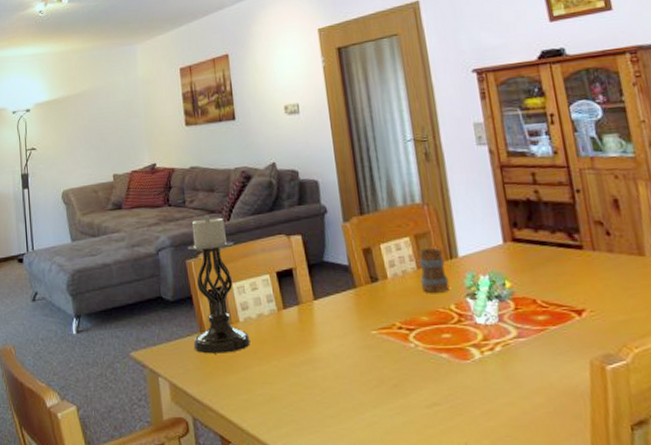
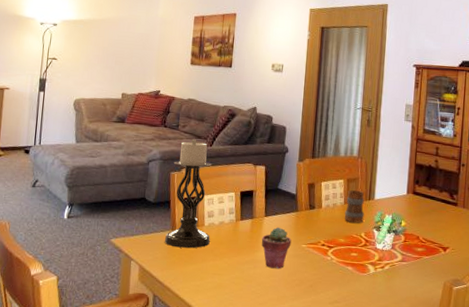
potted succulent: none [315,311,356,367] -> present [261,227,292,269]

